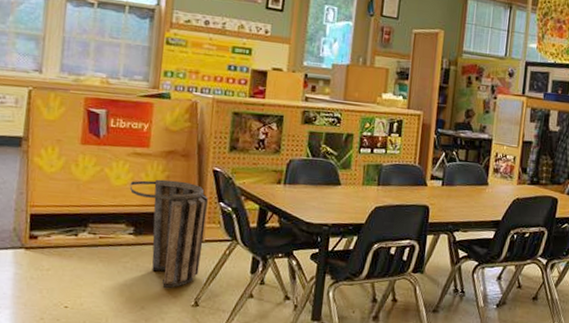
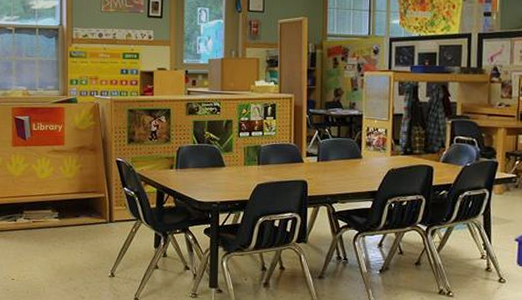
basket: present [129,179,208,289] -> none [52,171,114,263]

